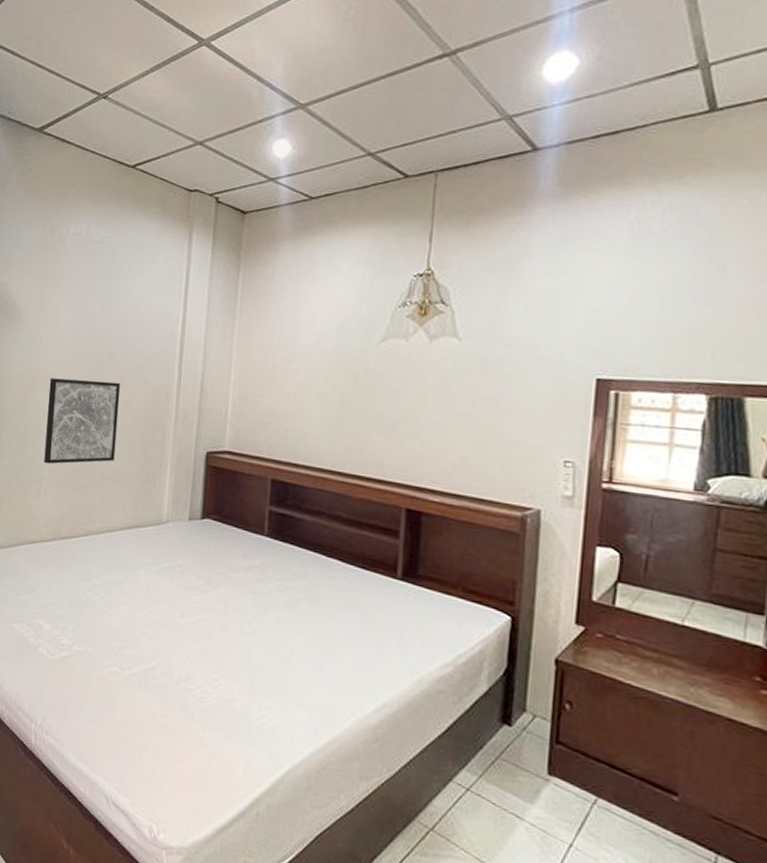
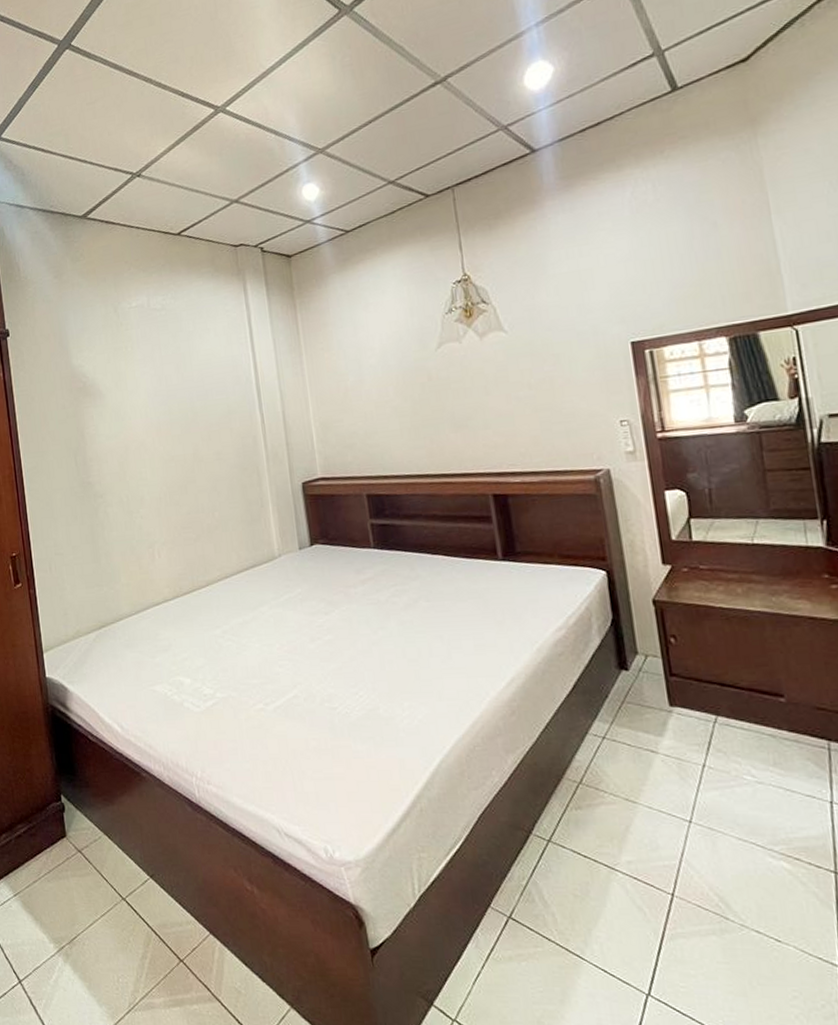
wall art: present [44,378,121,465] -> none [141,436,218,527]

